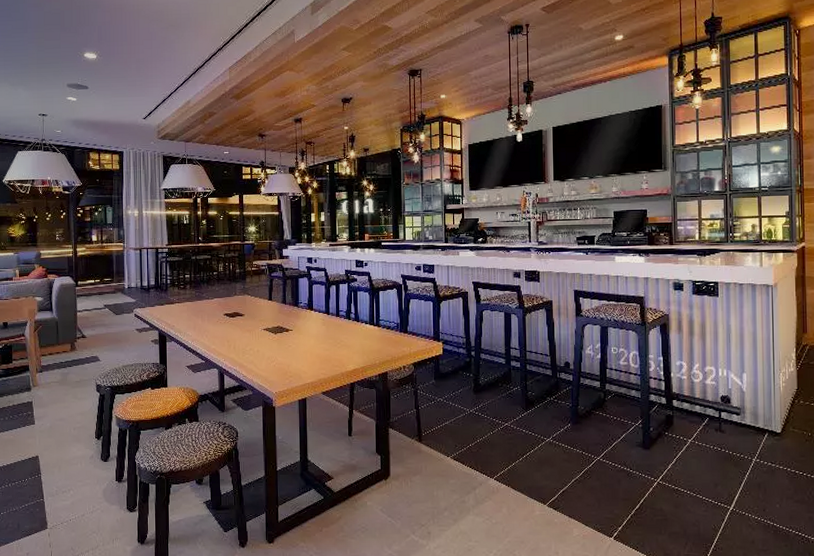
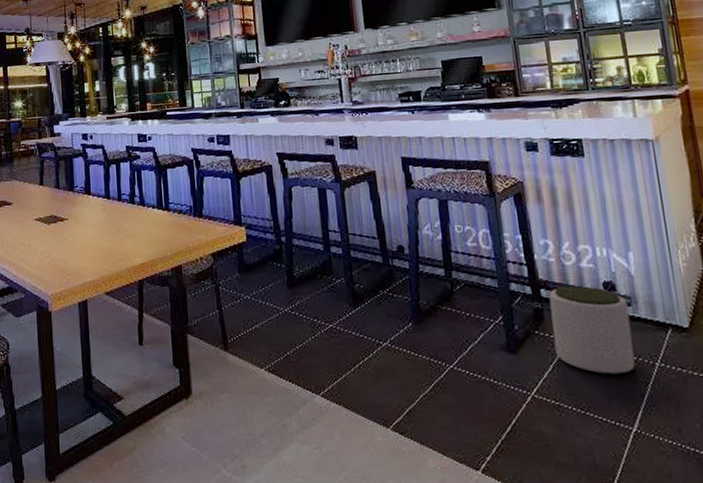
plant pot: none [678,399,738,467] -> present [549,286,635,375]

